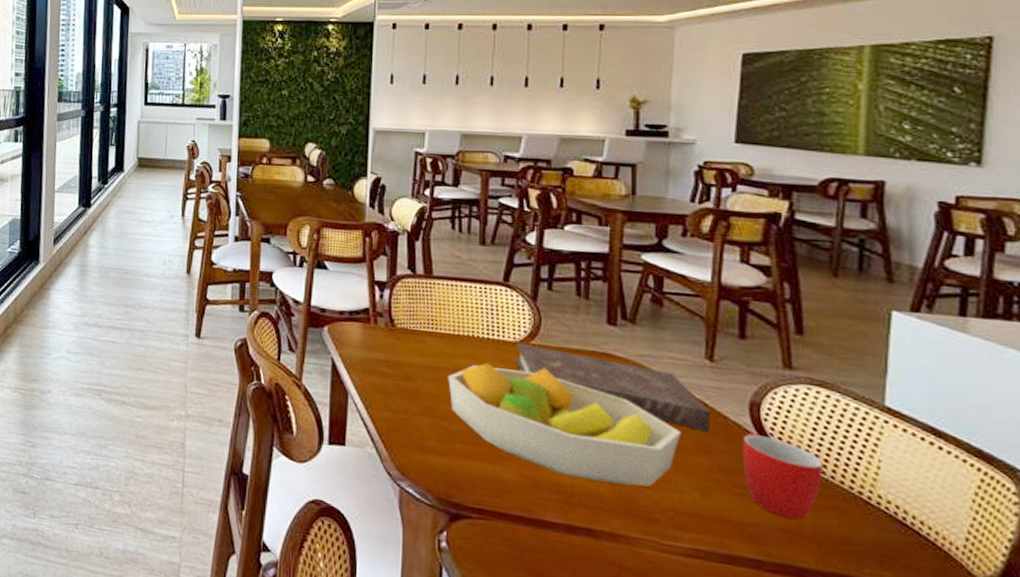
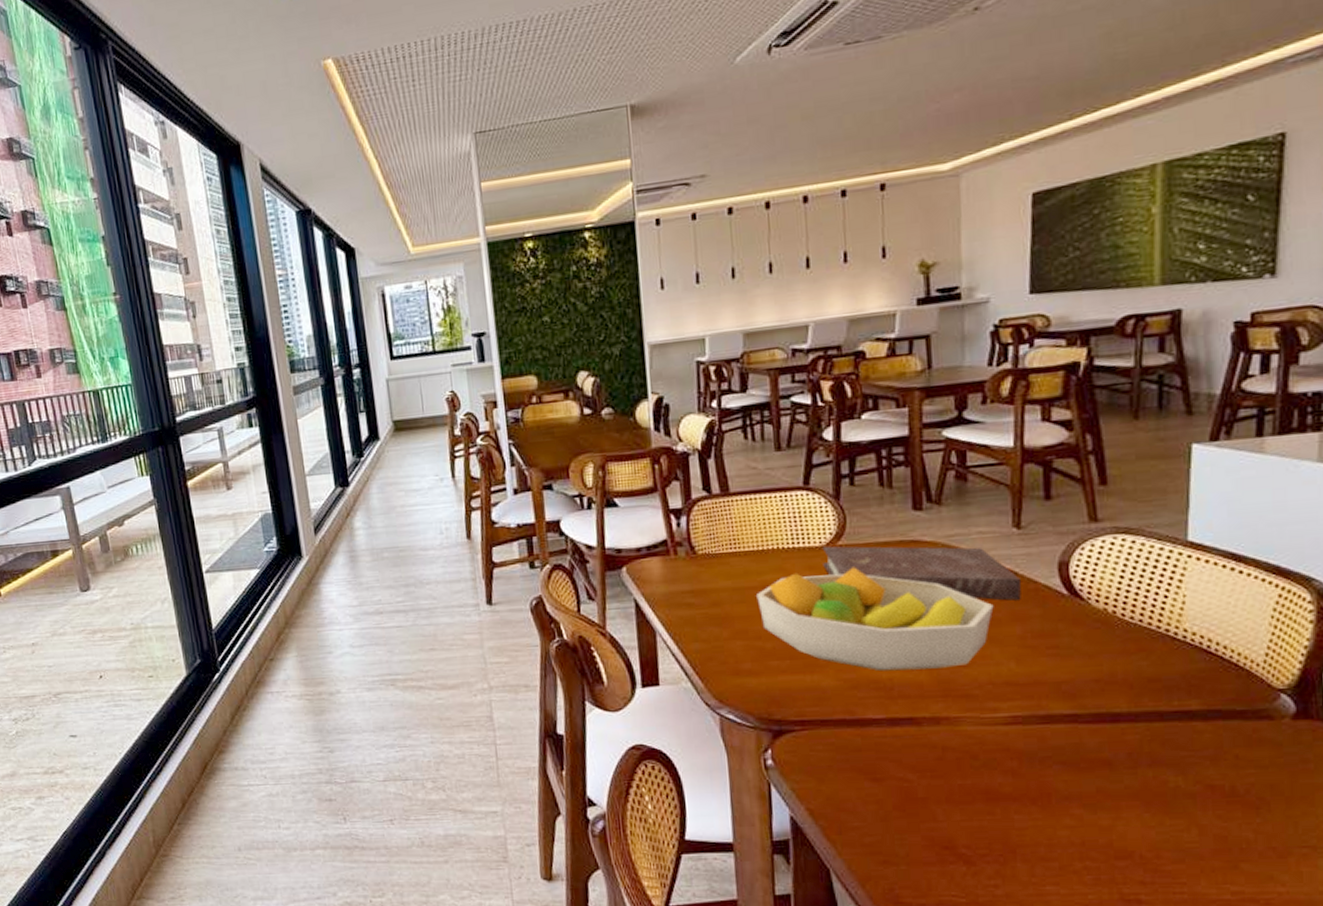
mug: present [742,432,824,521] -> none [1053,592,1133,670]

